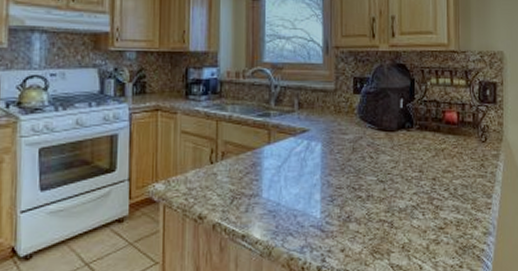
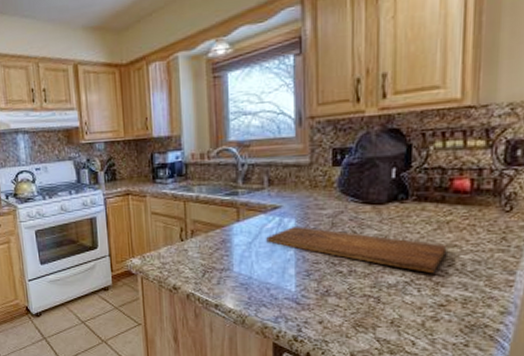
cutting board: none [295,149,443,197] -> present [266,225,447,273]

